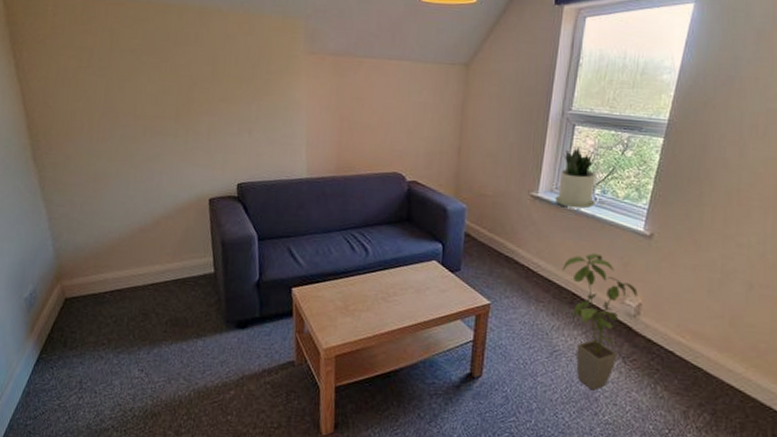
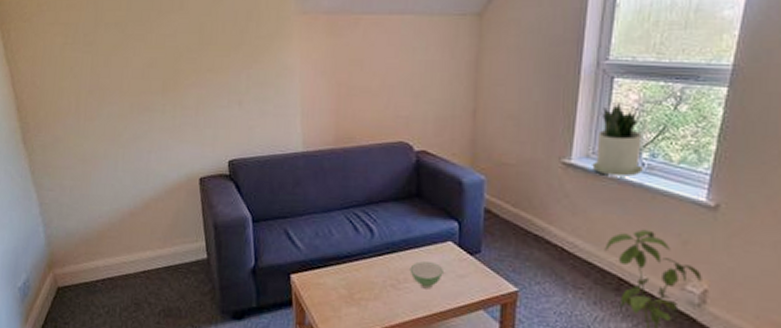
bowl: none [399,278,428,302] -> present [409,261,443,289]

